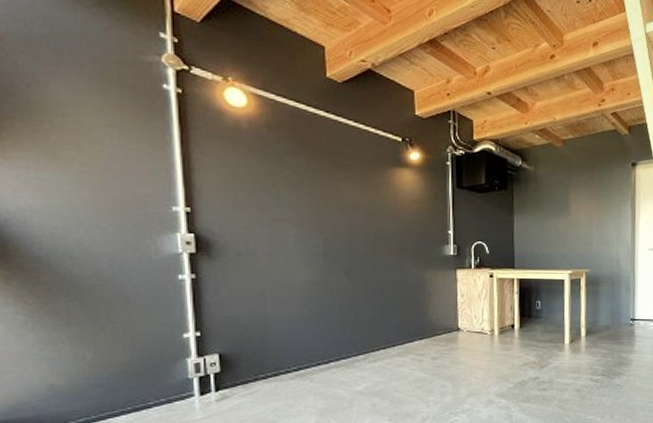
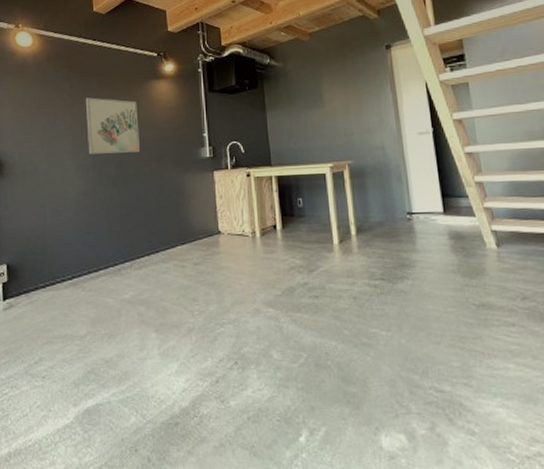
wall art: none [315,178,378,244] -> present [85,97,140,154]

